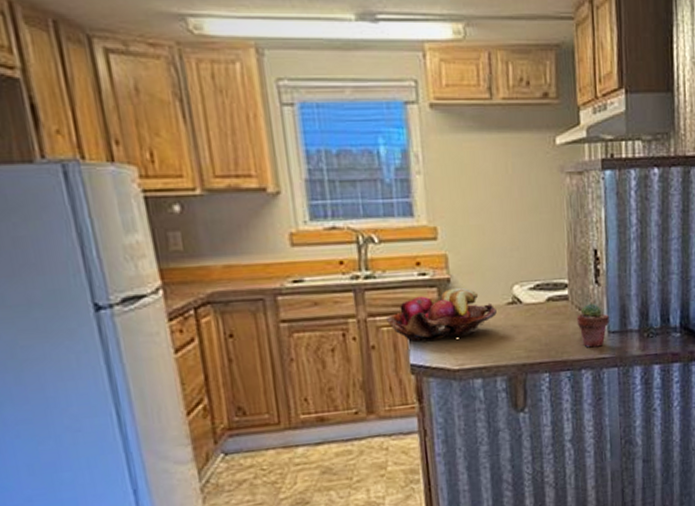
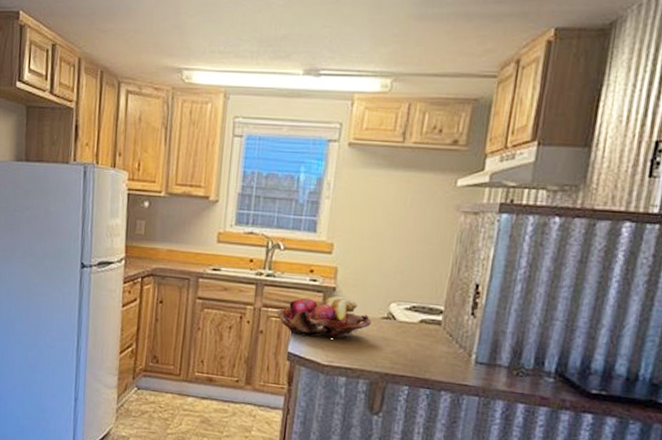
potted succulent: present [576,303,610,348] -> none [445,332,481,374]

